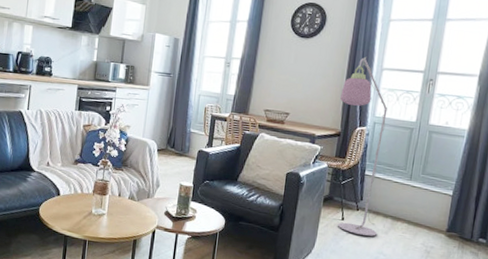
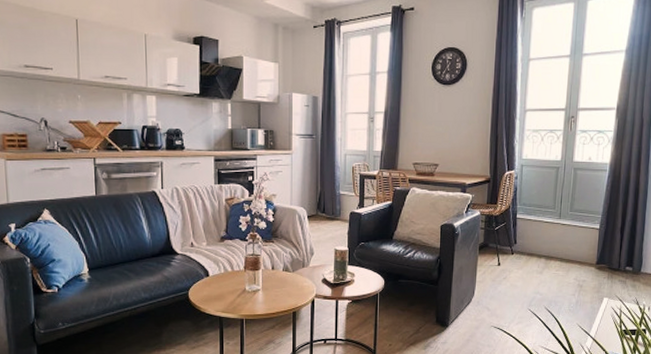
floor lamp: present [338,56,388,236] -> none [487,99,534,278]

